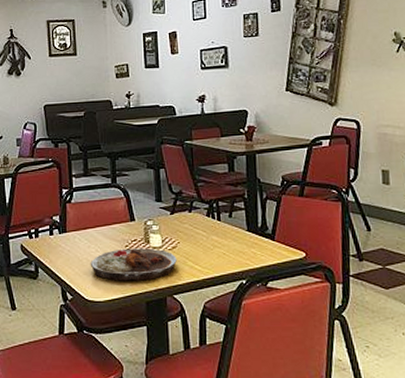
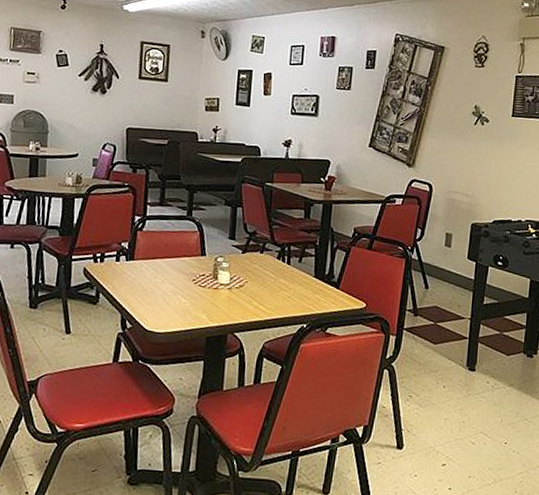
plate: present [90,248,177,281] -> none [154,282,243,316]

